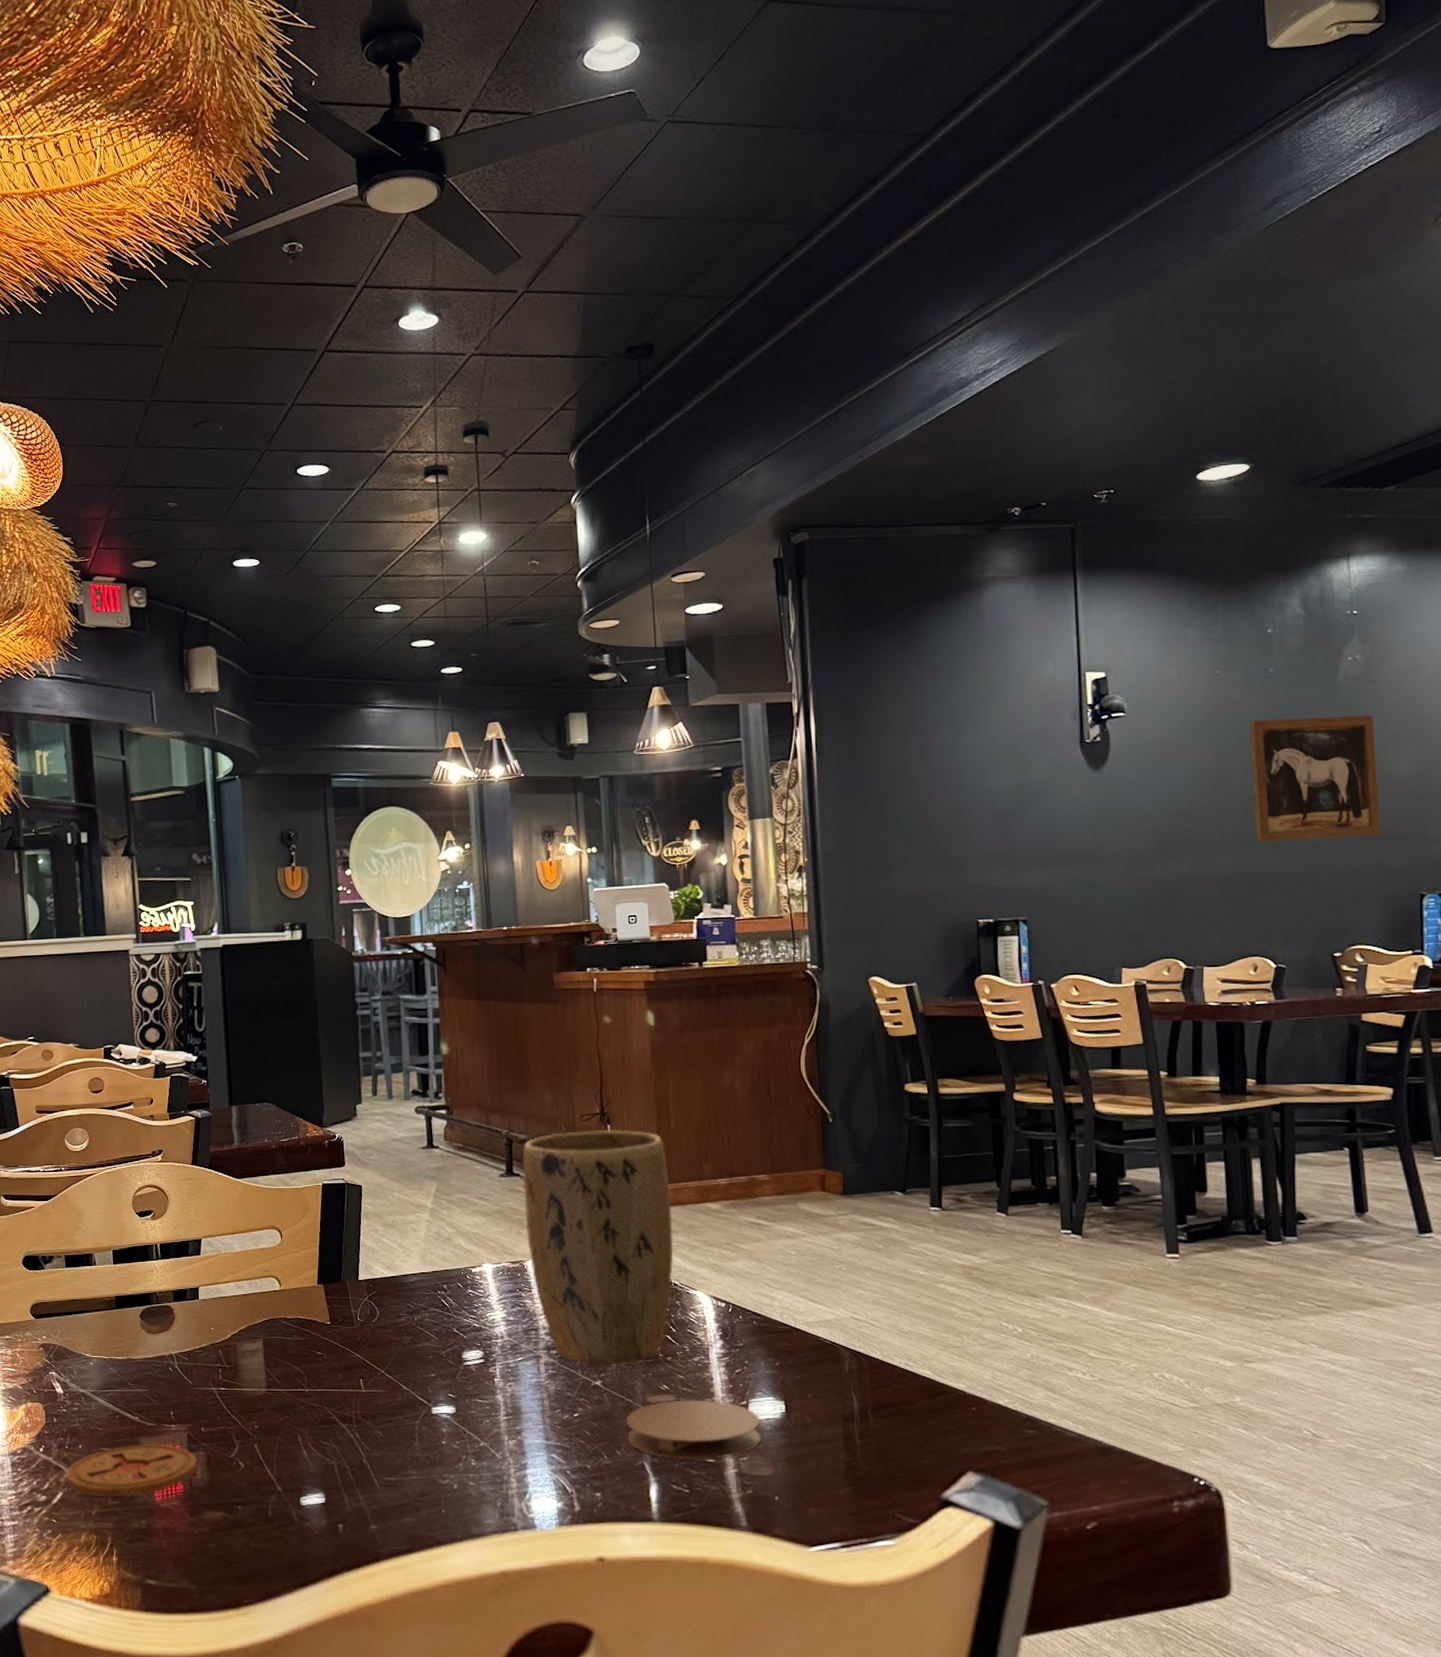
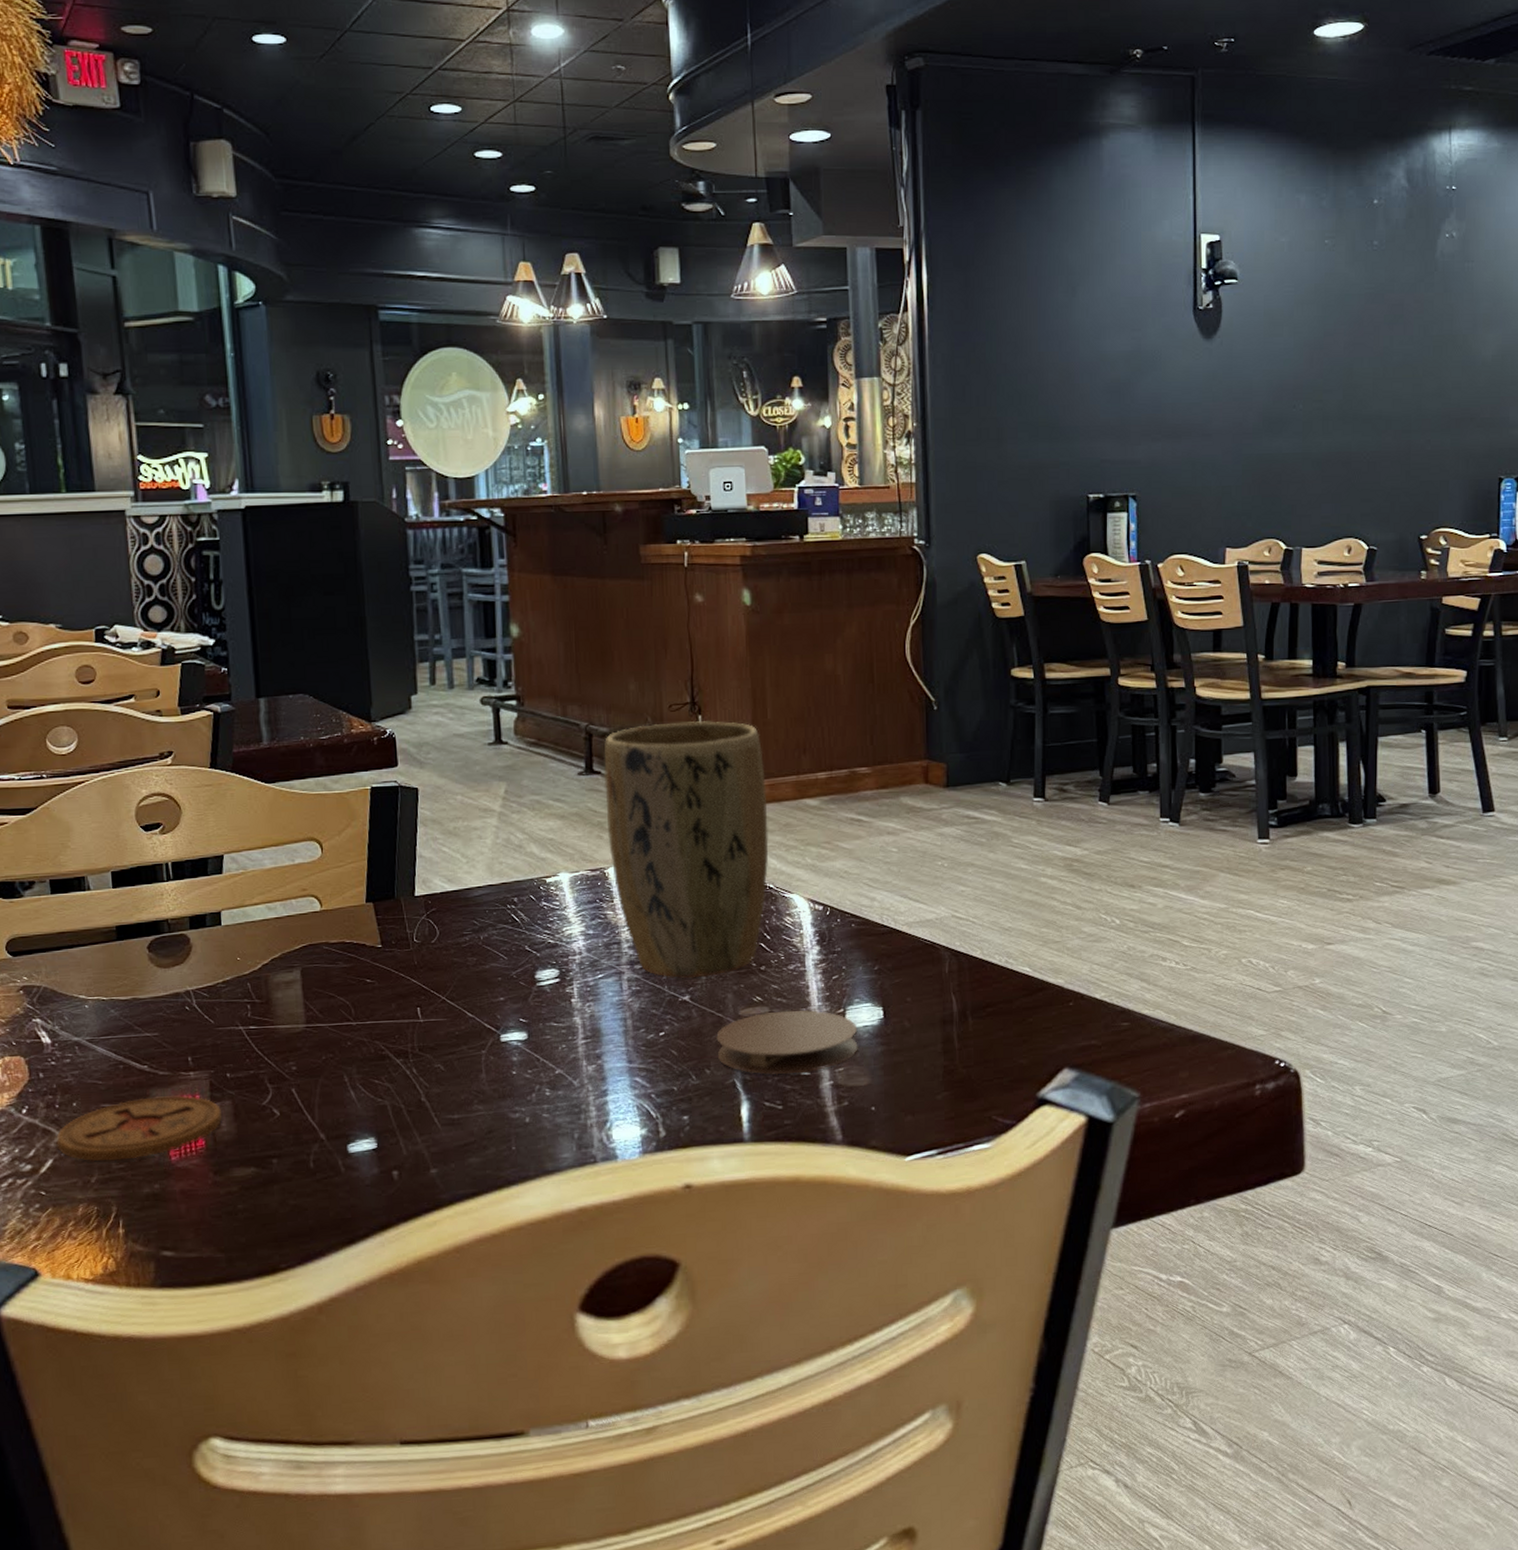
wall art: present [1249,715,1380,843] -> none [1353,294,1467,421]

